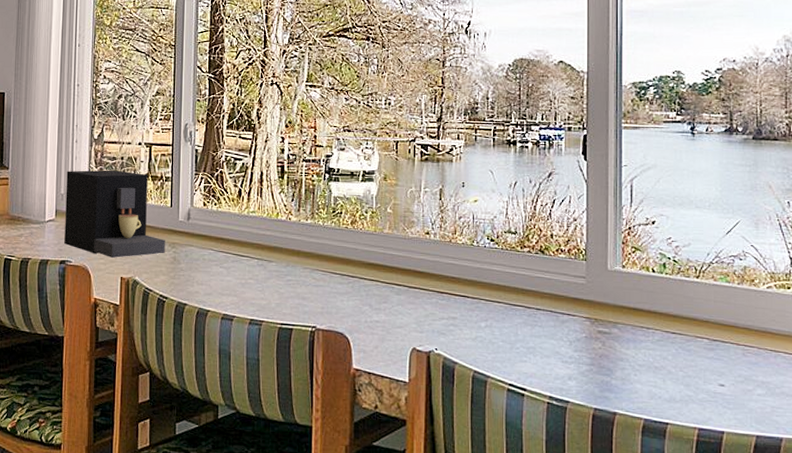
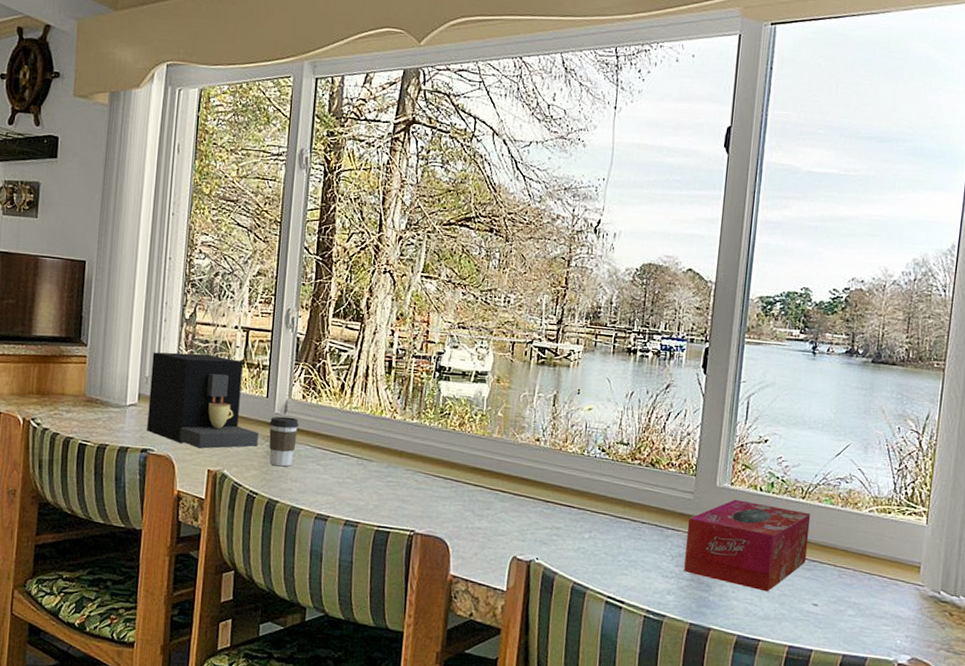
coffee cup: none [174,224,202,271] -> present [269,416,299,467]
tissue box: none [583,282,707,374] -> present [684,499,811,592]

